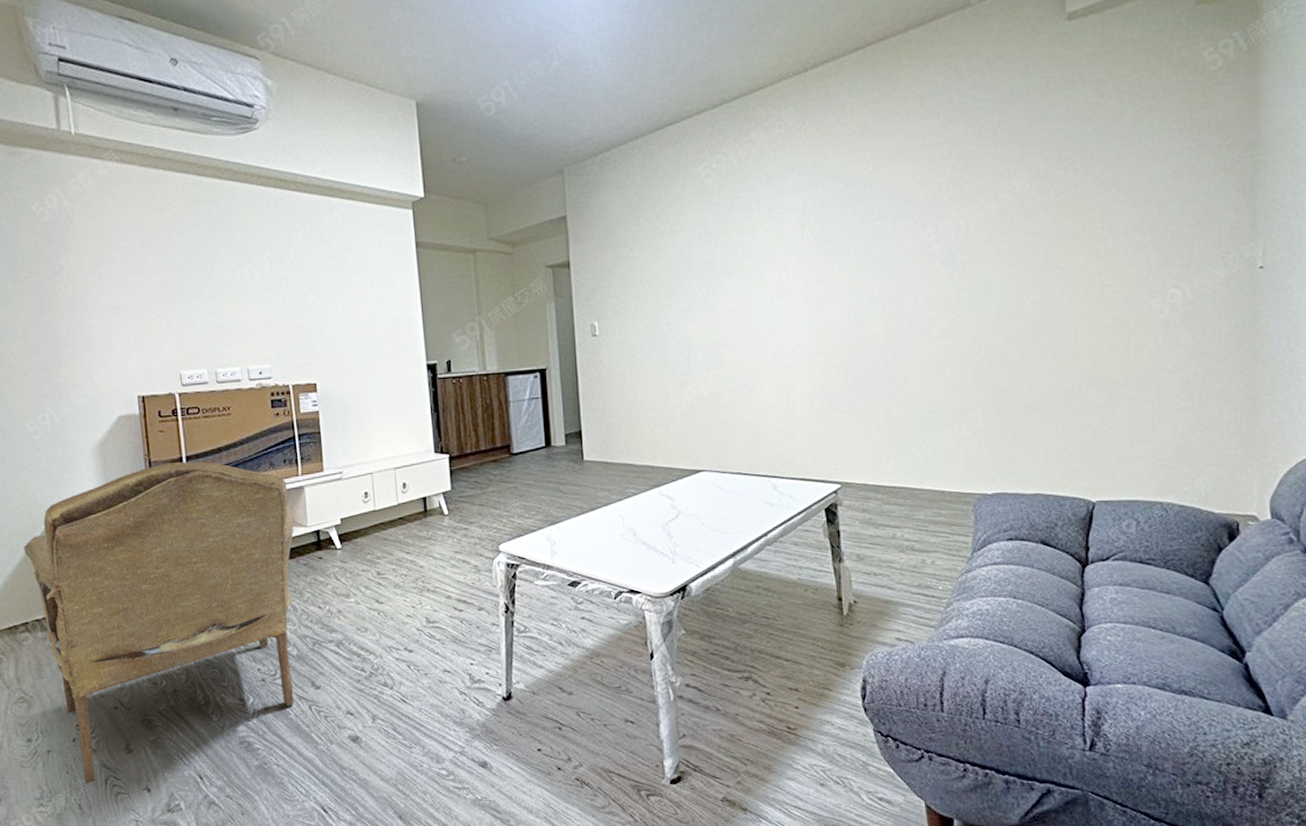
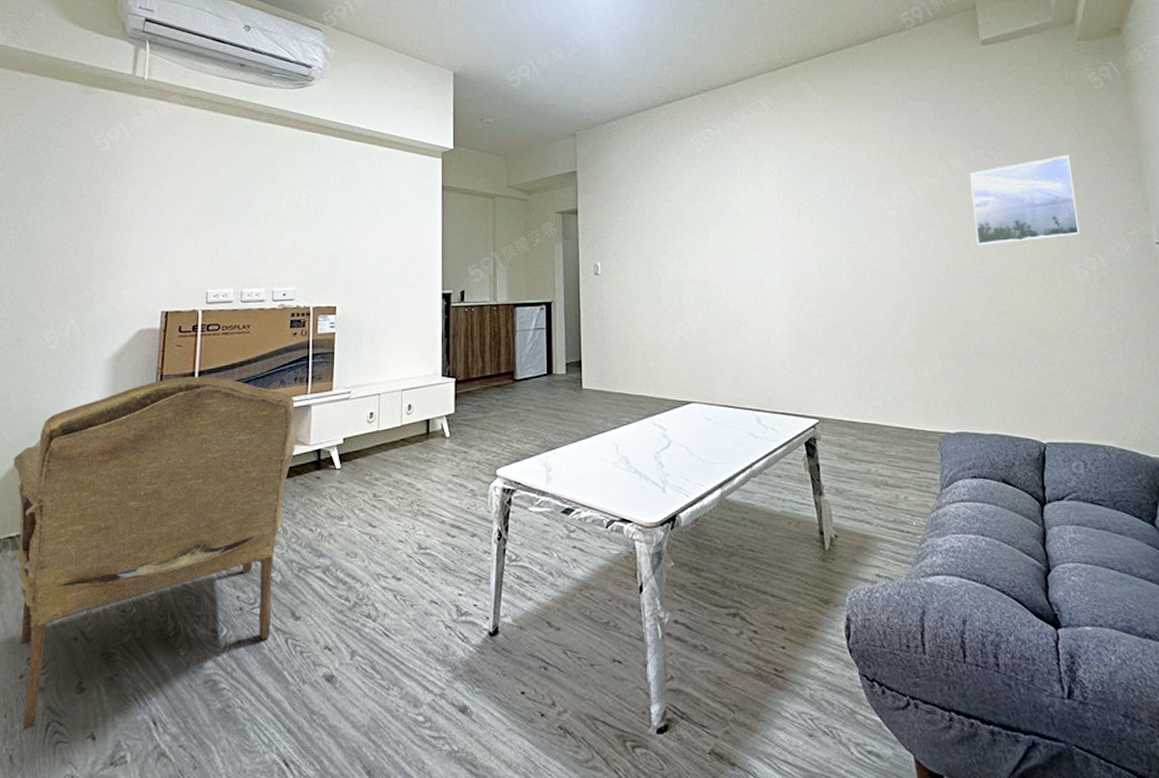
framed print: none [1036,160,1166,282] -> present [970,154,1080,246]

